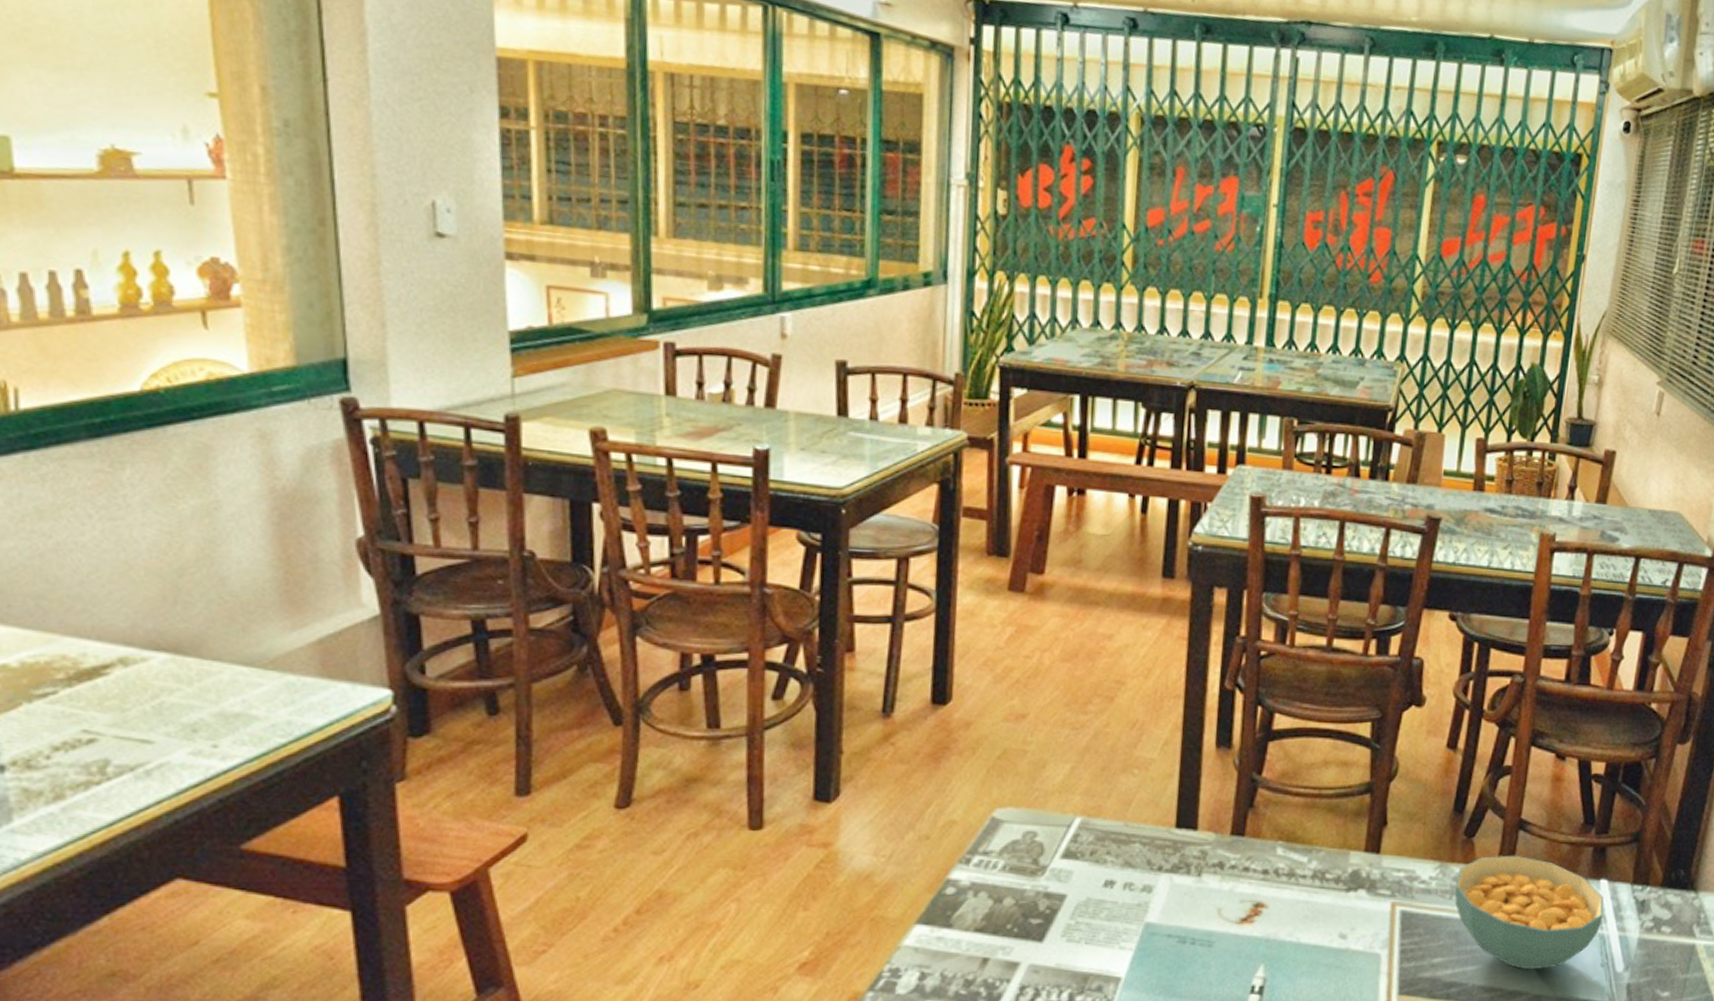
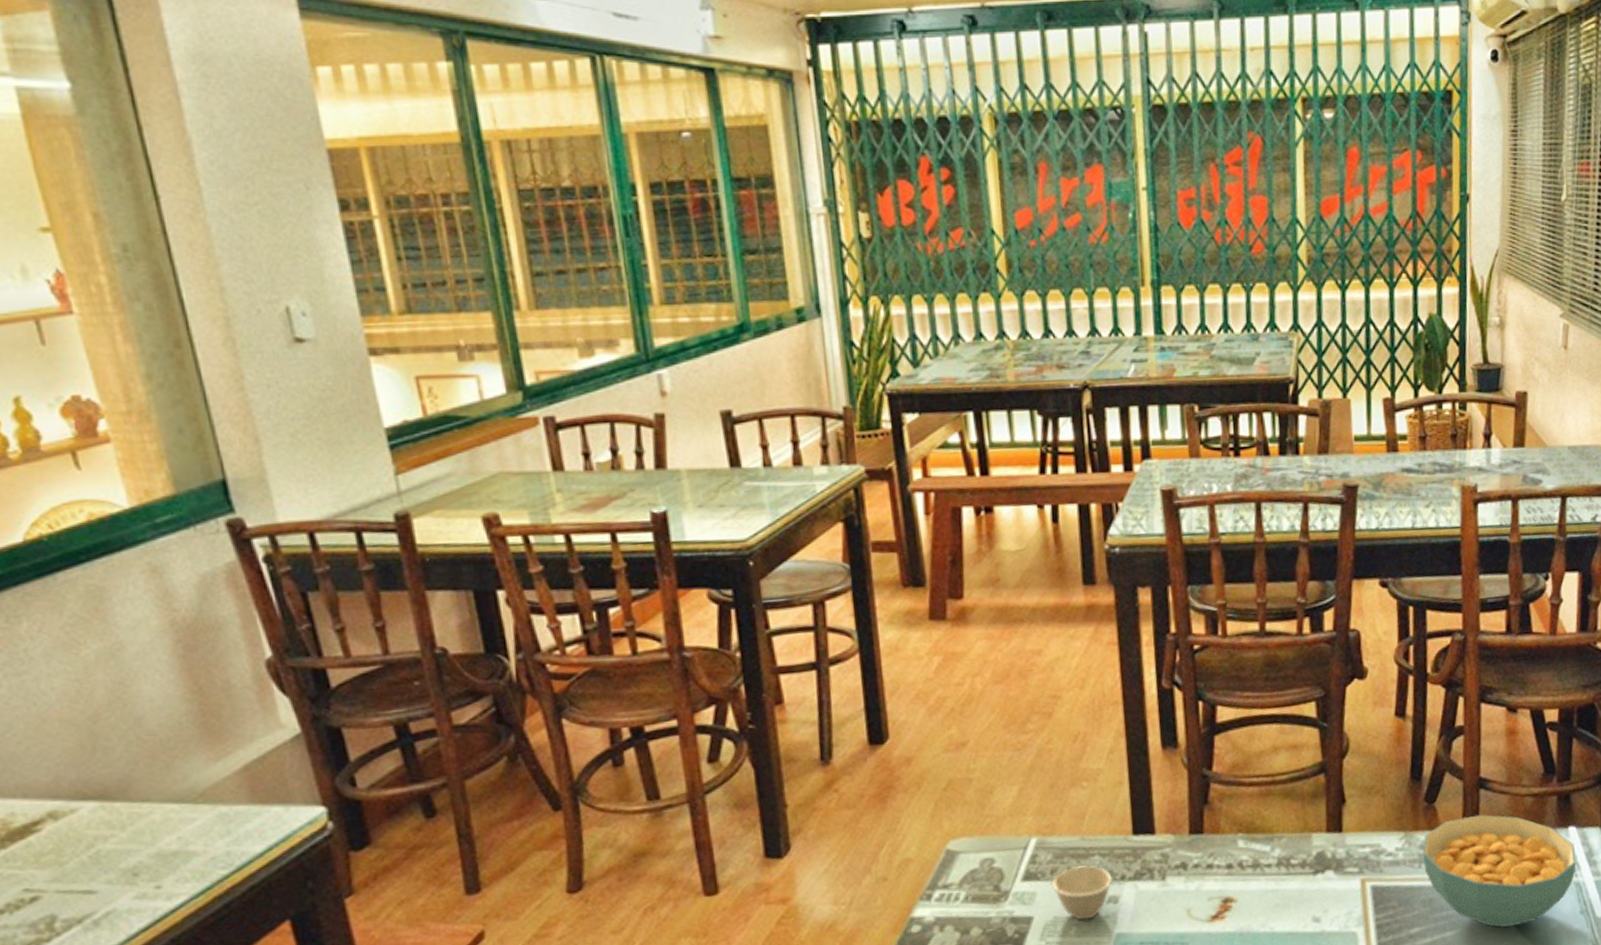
teacup: none [1088,850,1150,905] -> present [1051,865,1113,921]

